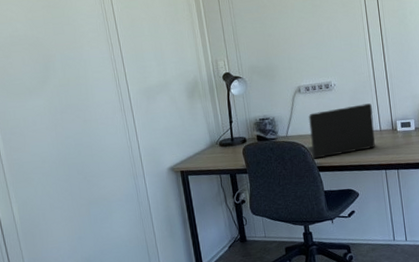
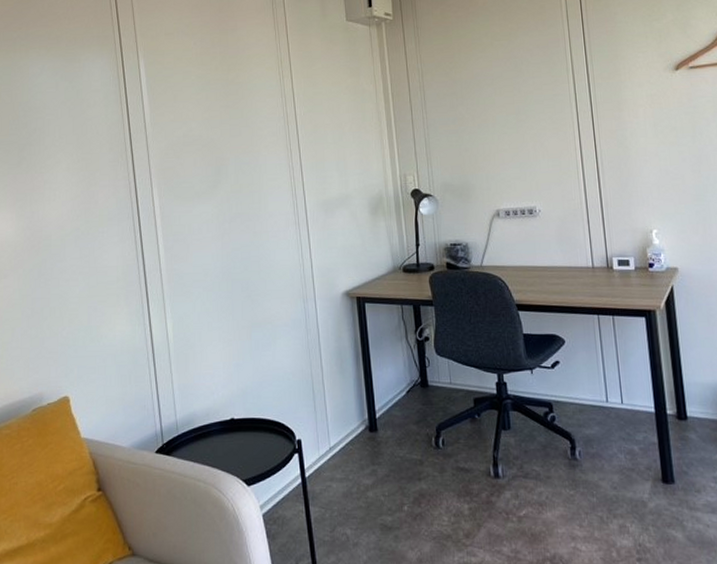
laptop: present [305,103,375,159] -> none [502,235,587,295]

